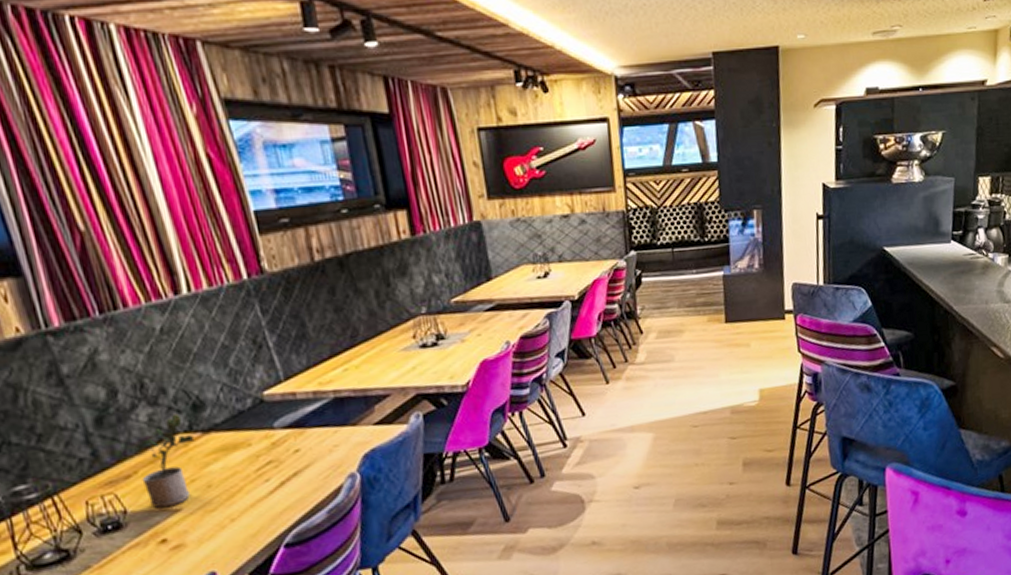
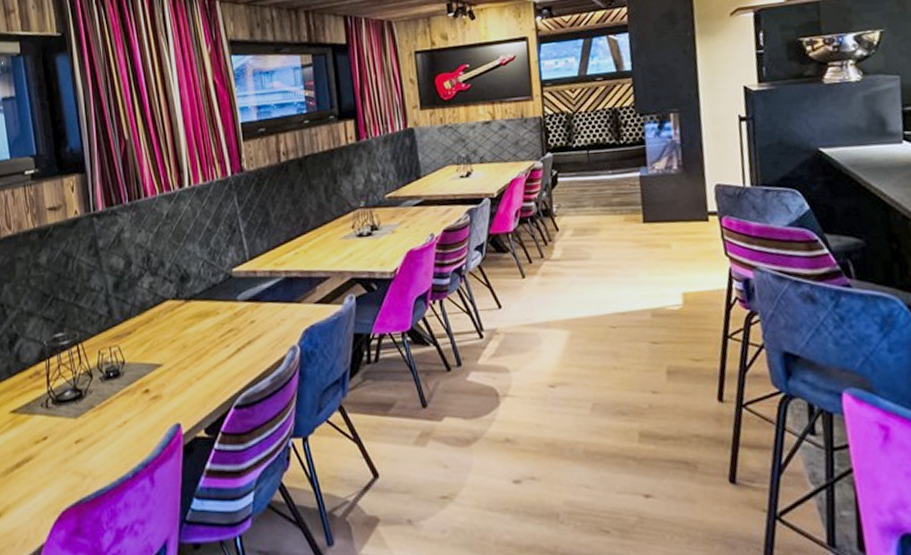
potted plant: present [142,413,195,509] -> none [138,283,179,362]

